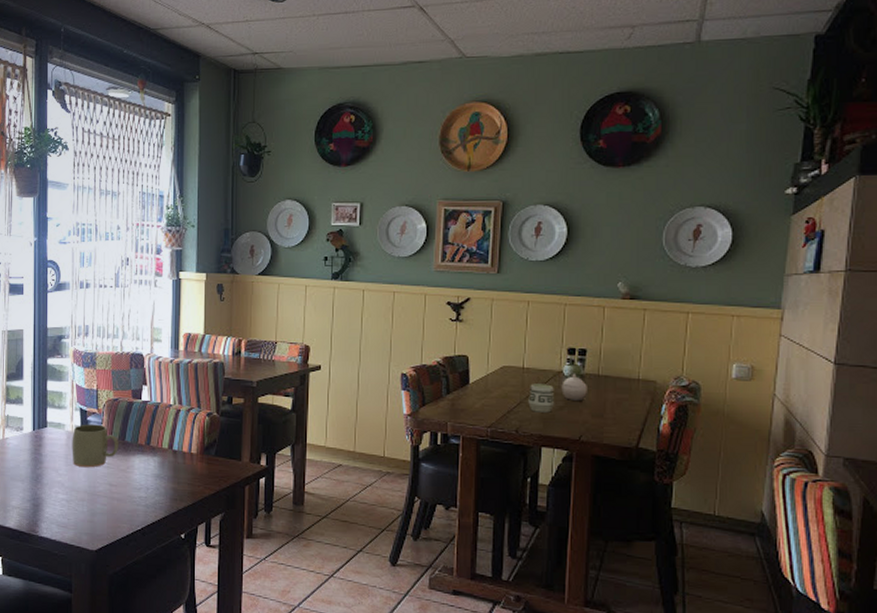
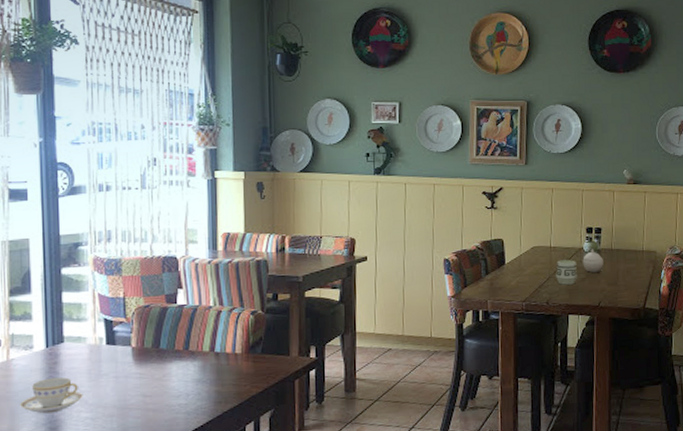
teacup: none [11,459,61,491] -> present [20,377,83,414]
mug: present [72,424,119,468] -> none [95,333,152,381]

